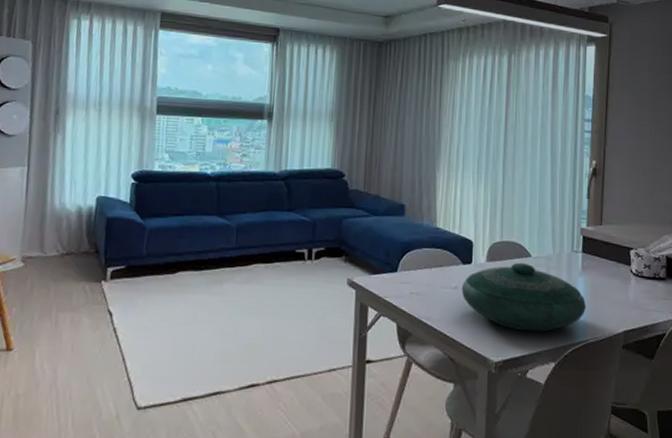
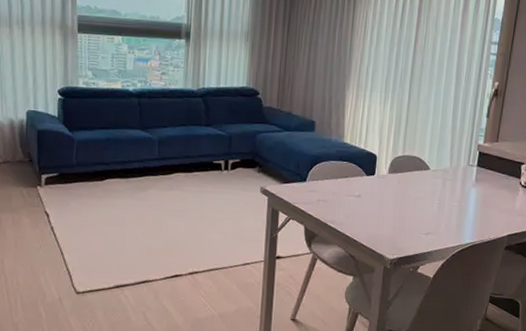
decorative bowl: present [461,262,587,333] -> none [364,174,477,235]

